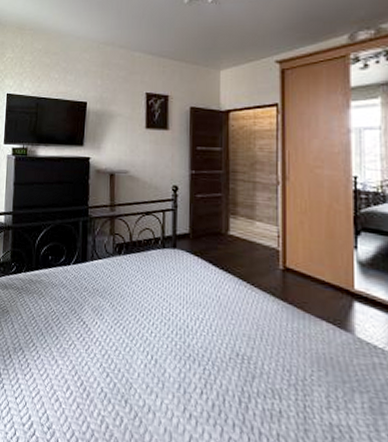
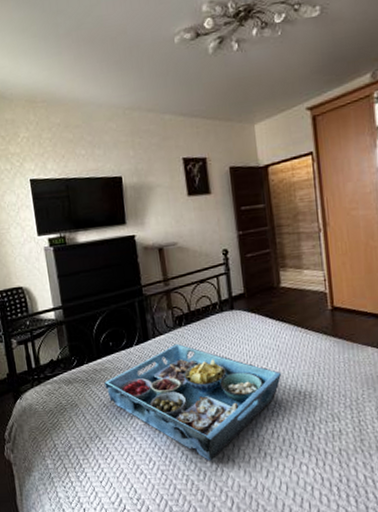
serving tray: none [37,271,220,408] -> present [104,343,282,462]

